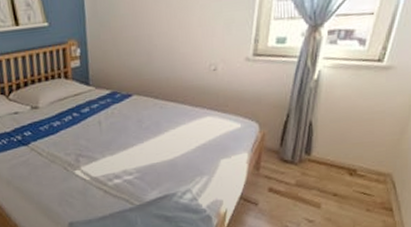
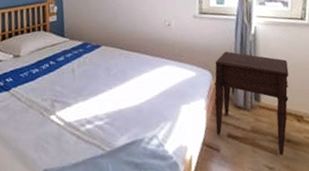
nightstand: none [256,99,350,210] -> present [214,51,290,156]

